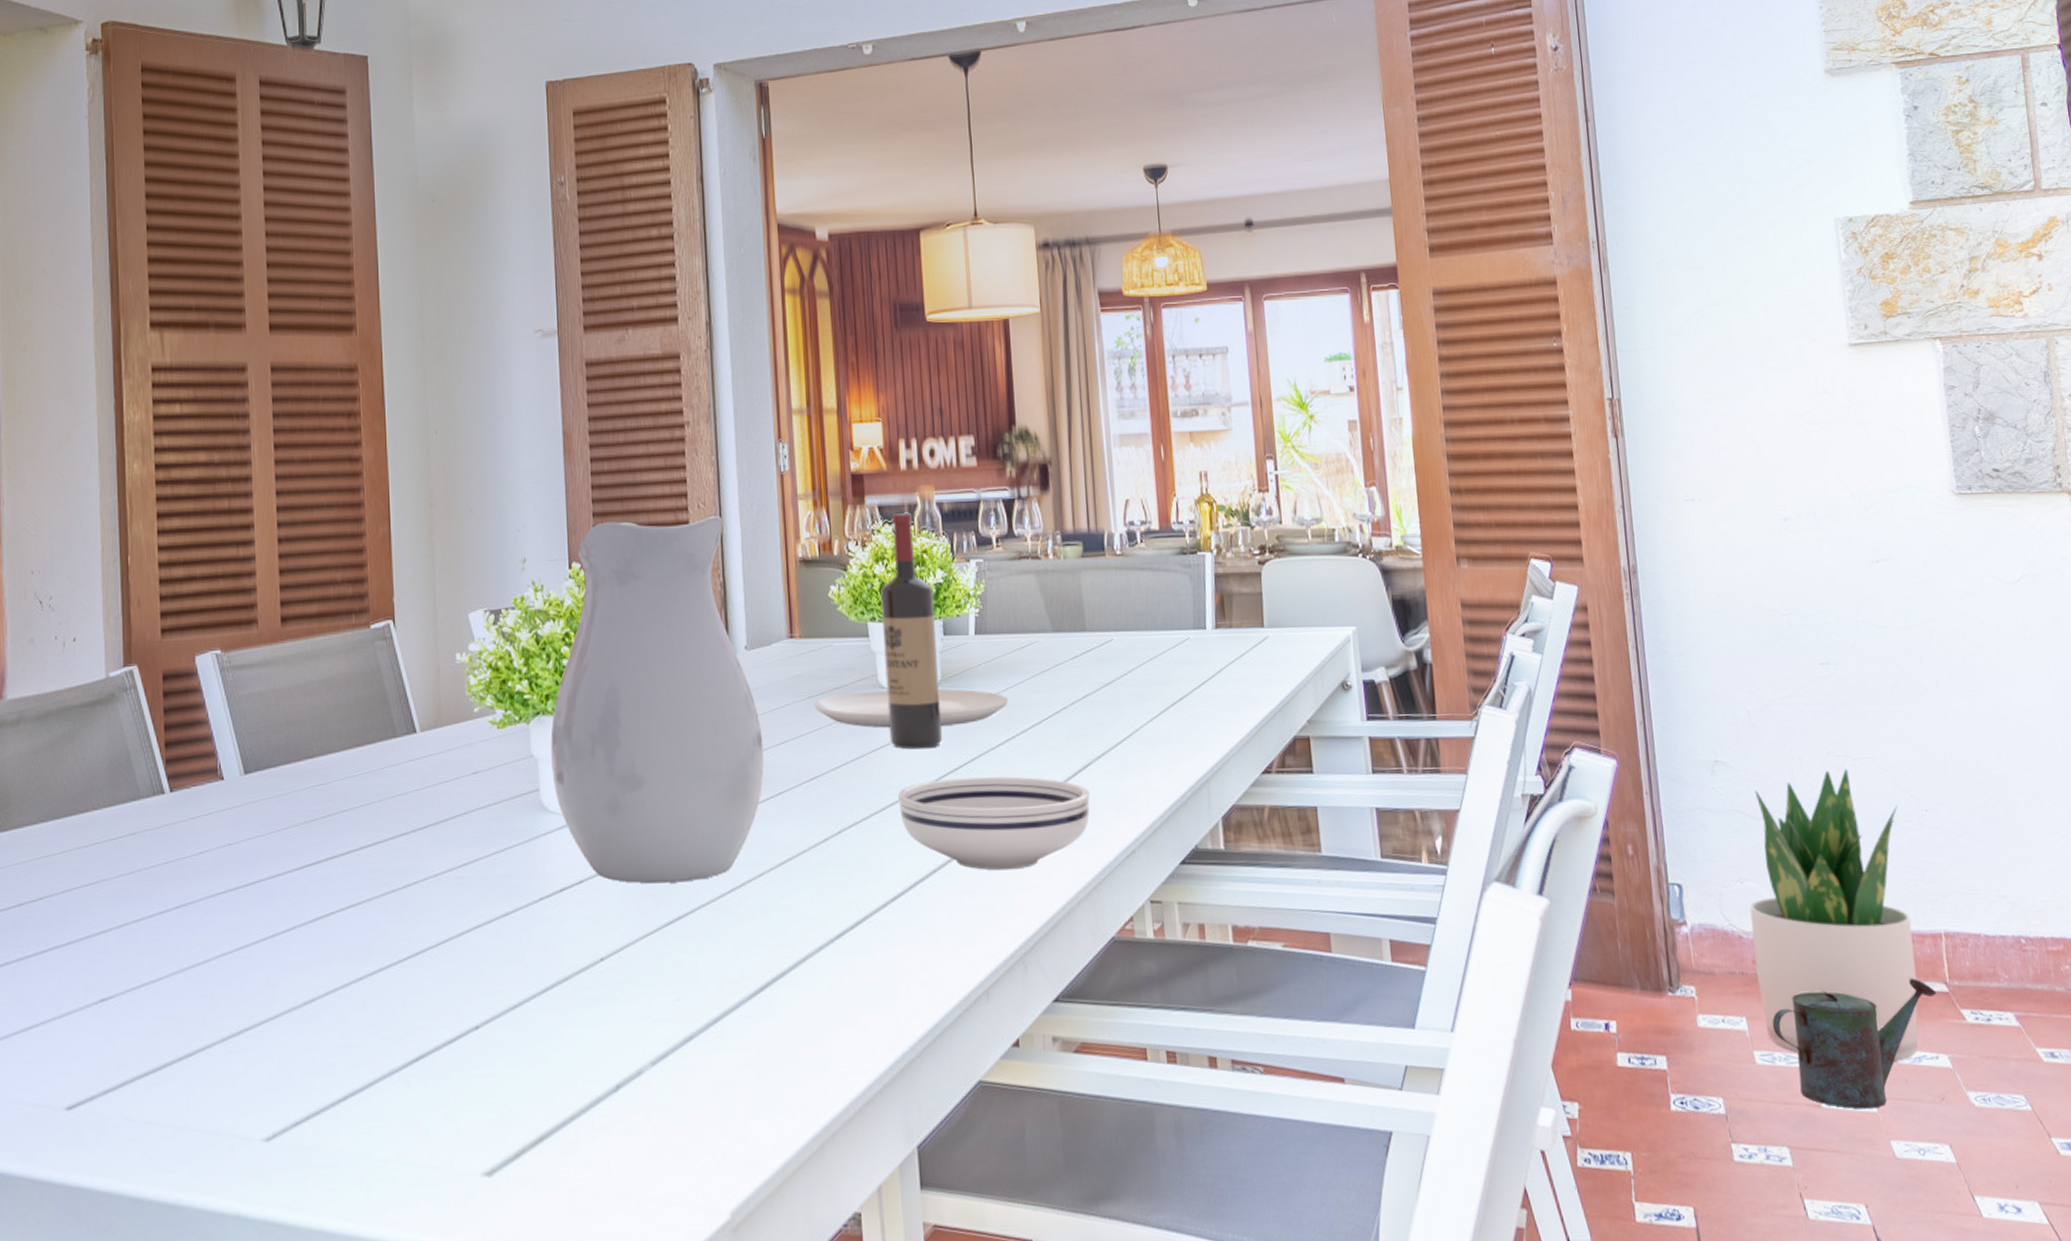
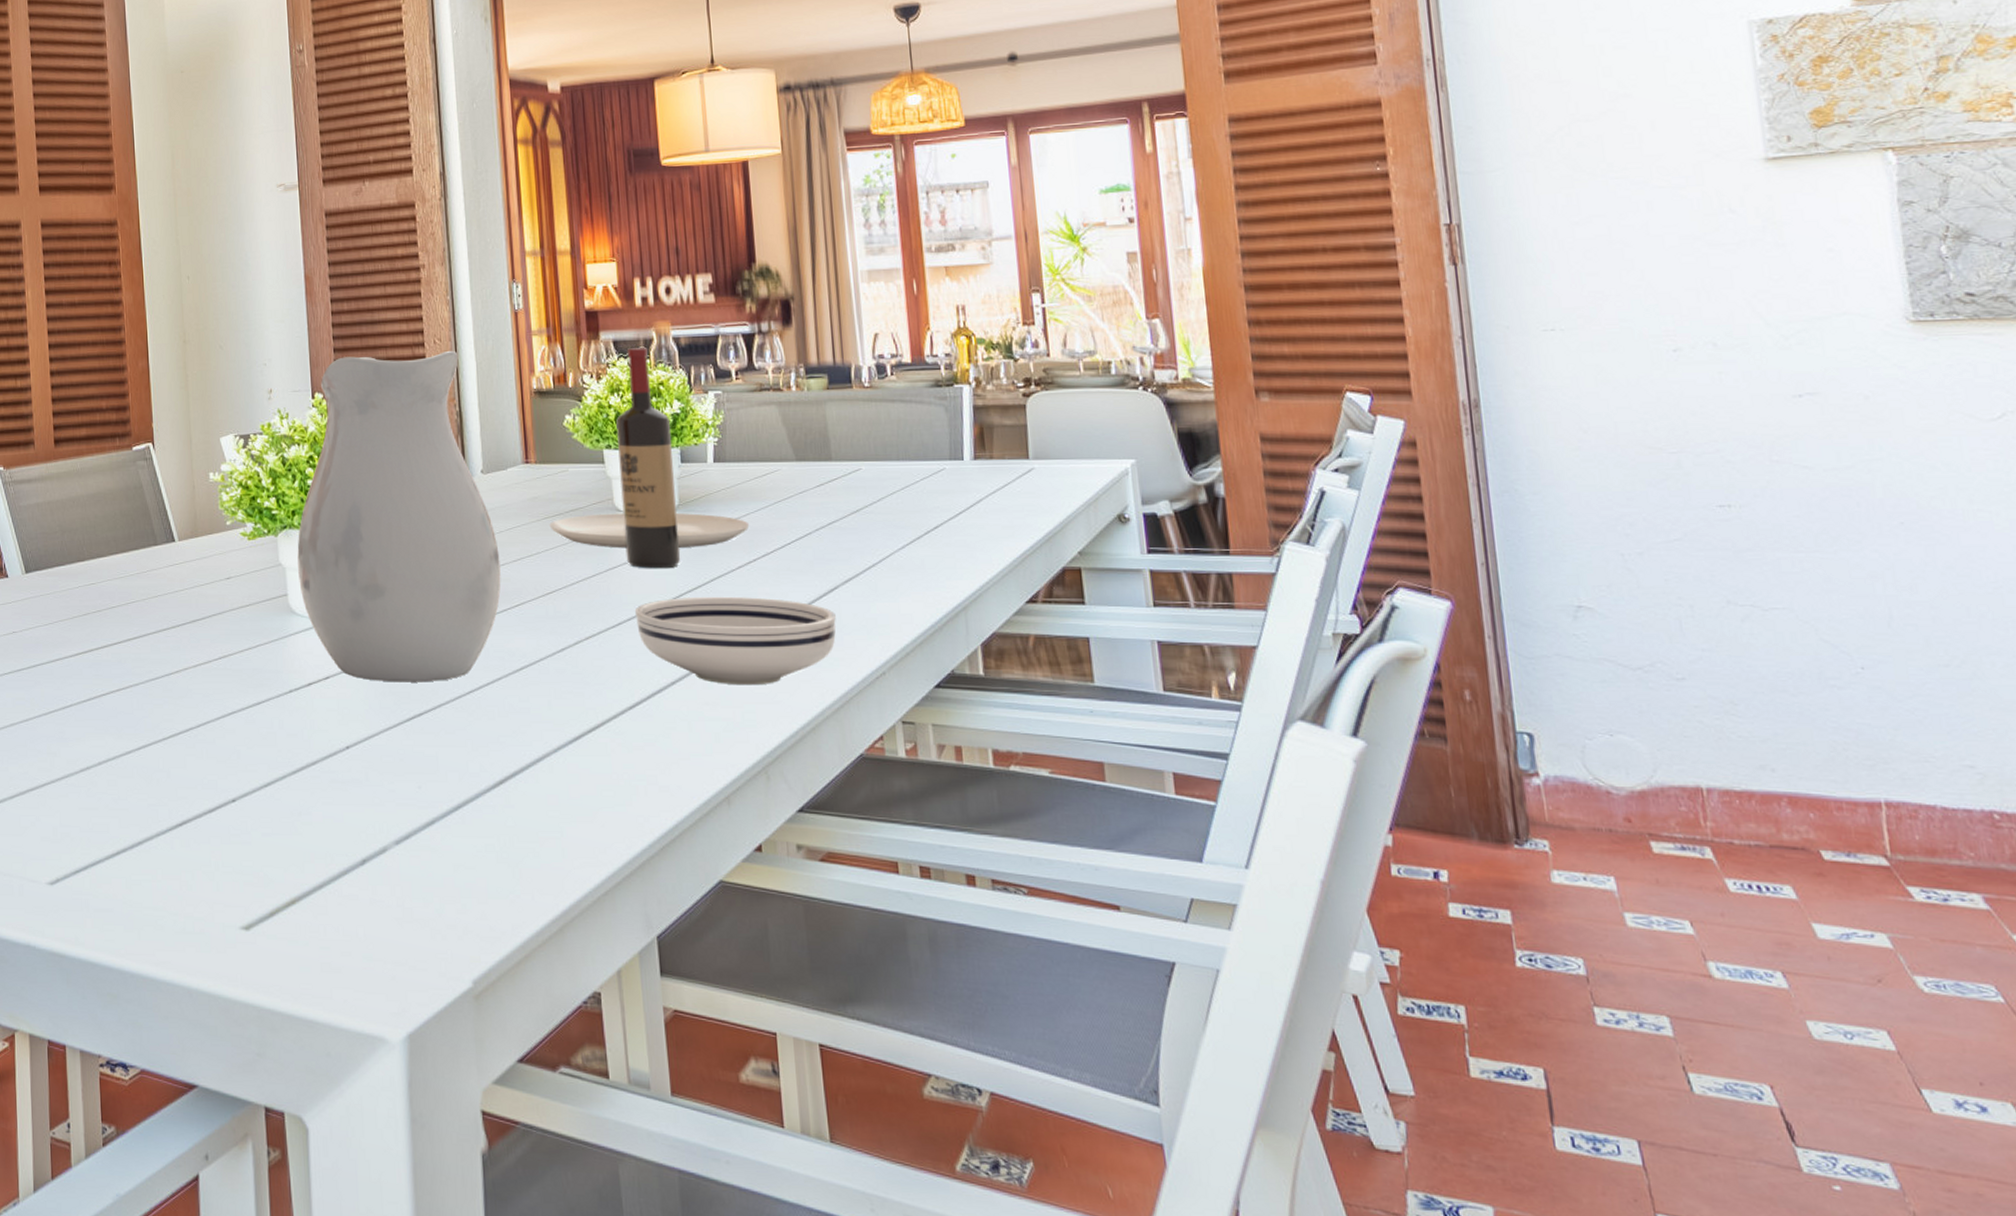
planter: present [1750,769,1918,1061] -> none [1621,620,1847,936]
watering can: present [1772,977,1937,1109] -> none [1648,847,1873,985]

